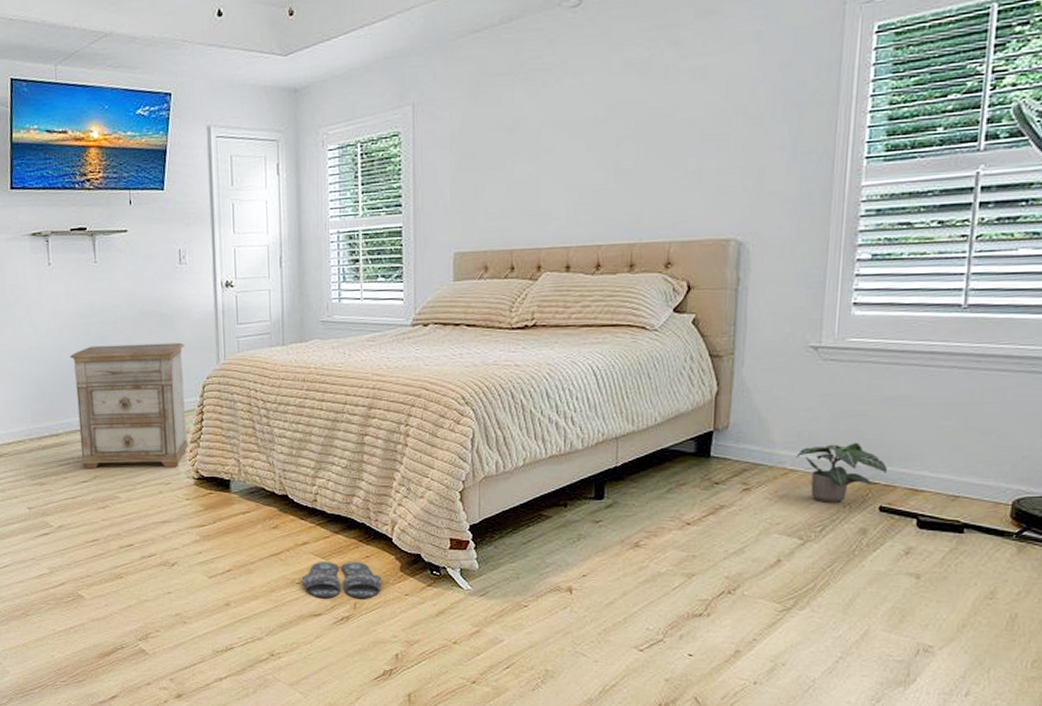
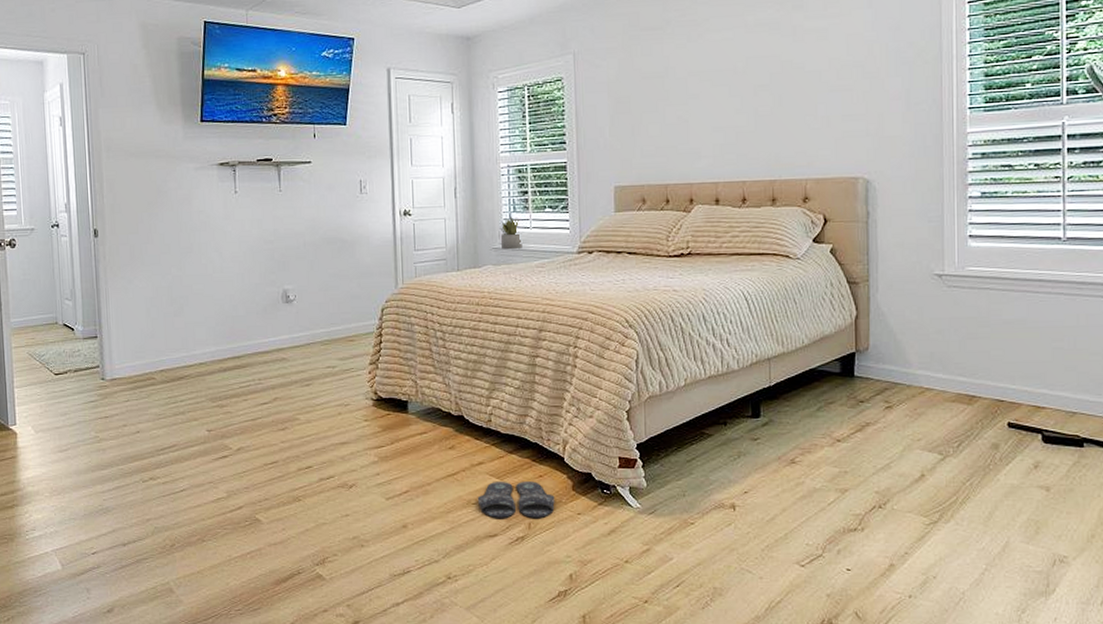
nightstand: present [70,342,188,468] -> none [253,267,367,390]
succulent plant: none [328,286,352,323] -> present [500,215,523,250]
potted plant: present [796,442,887,503] -> none [930,362,1011,419]

